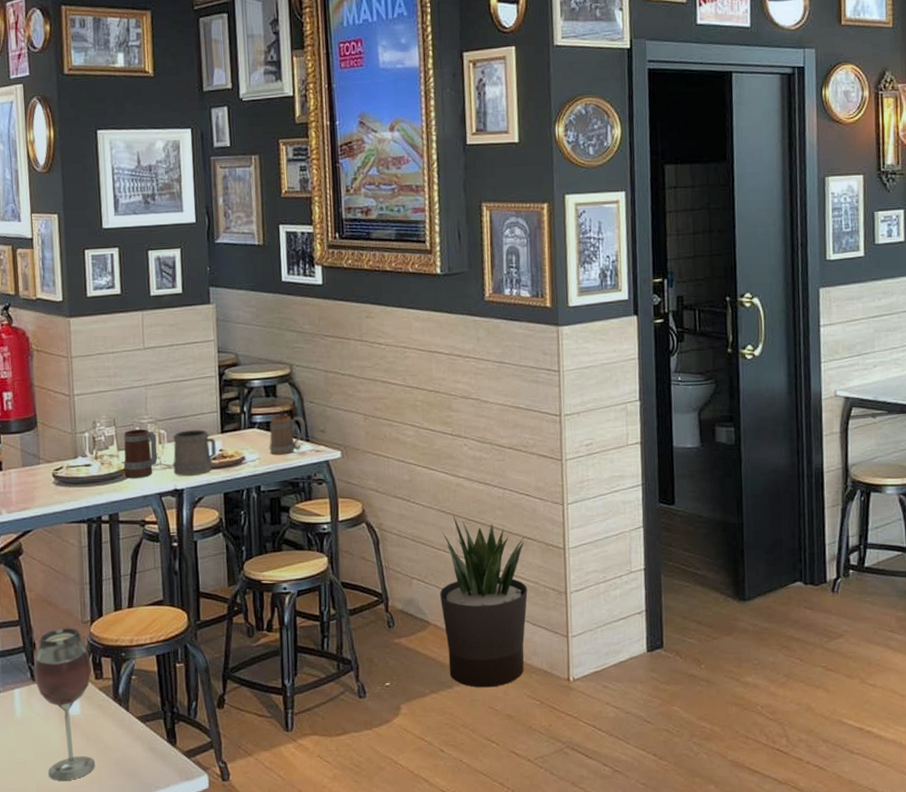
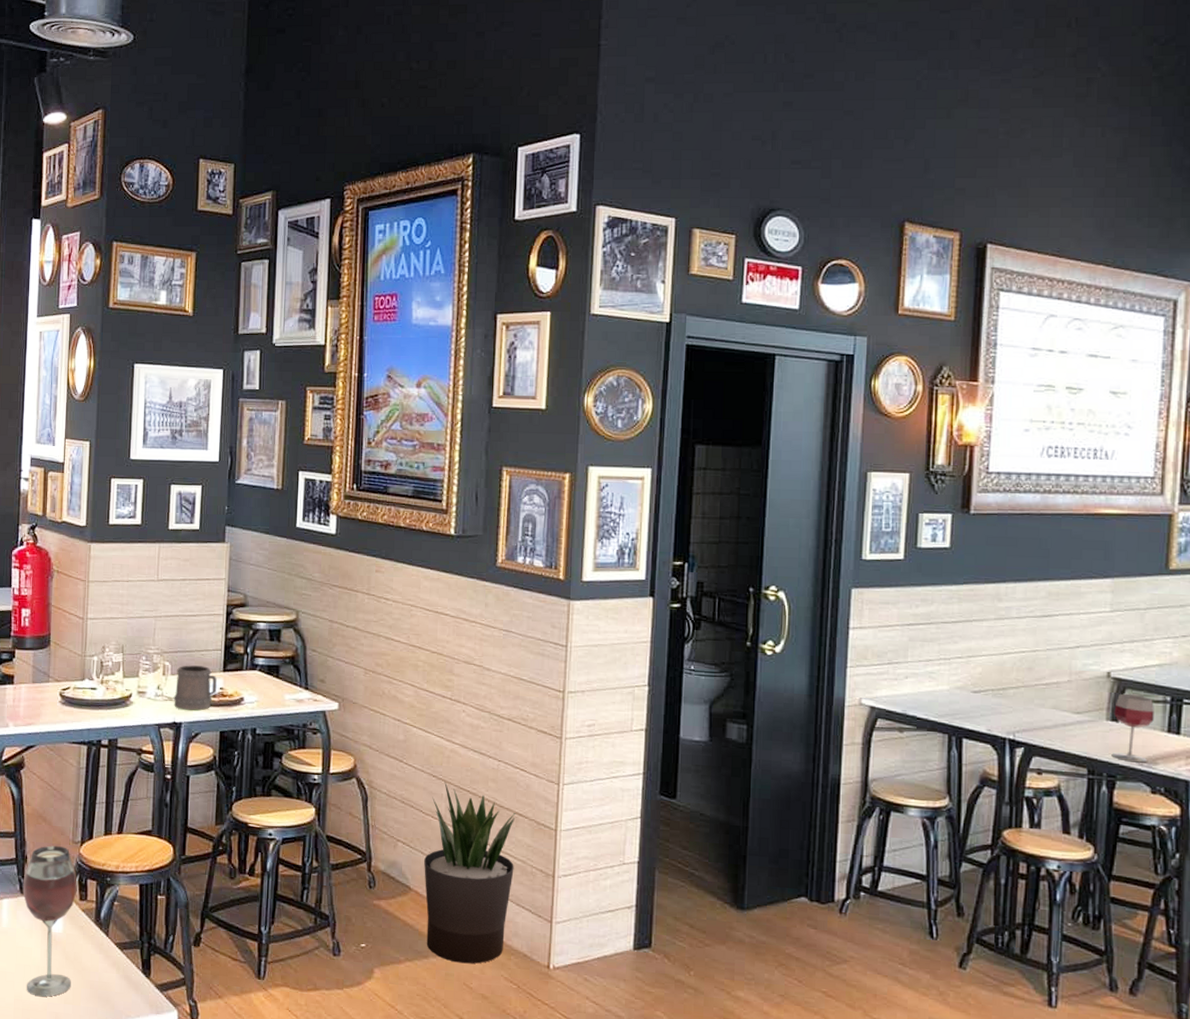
beer mug: present [123,429,158,479] -> none [127,658,161,707]
beer mug: present [269,415,305,455] -> none [268,660,306,700]

